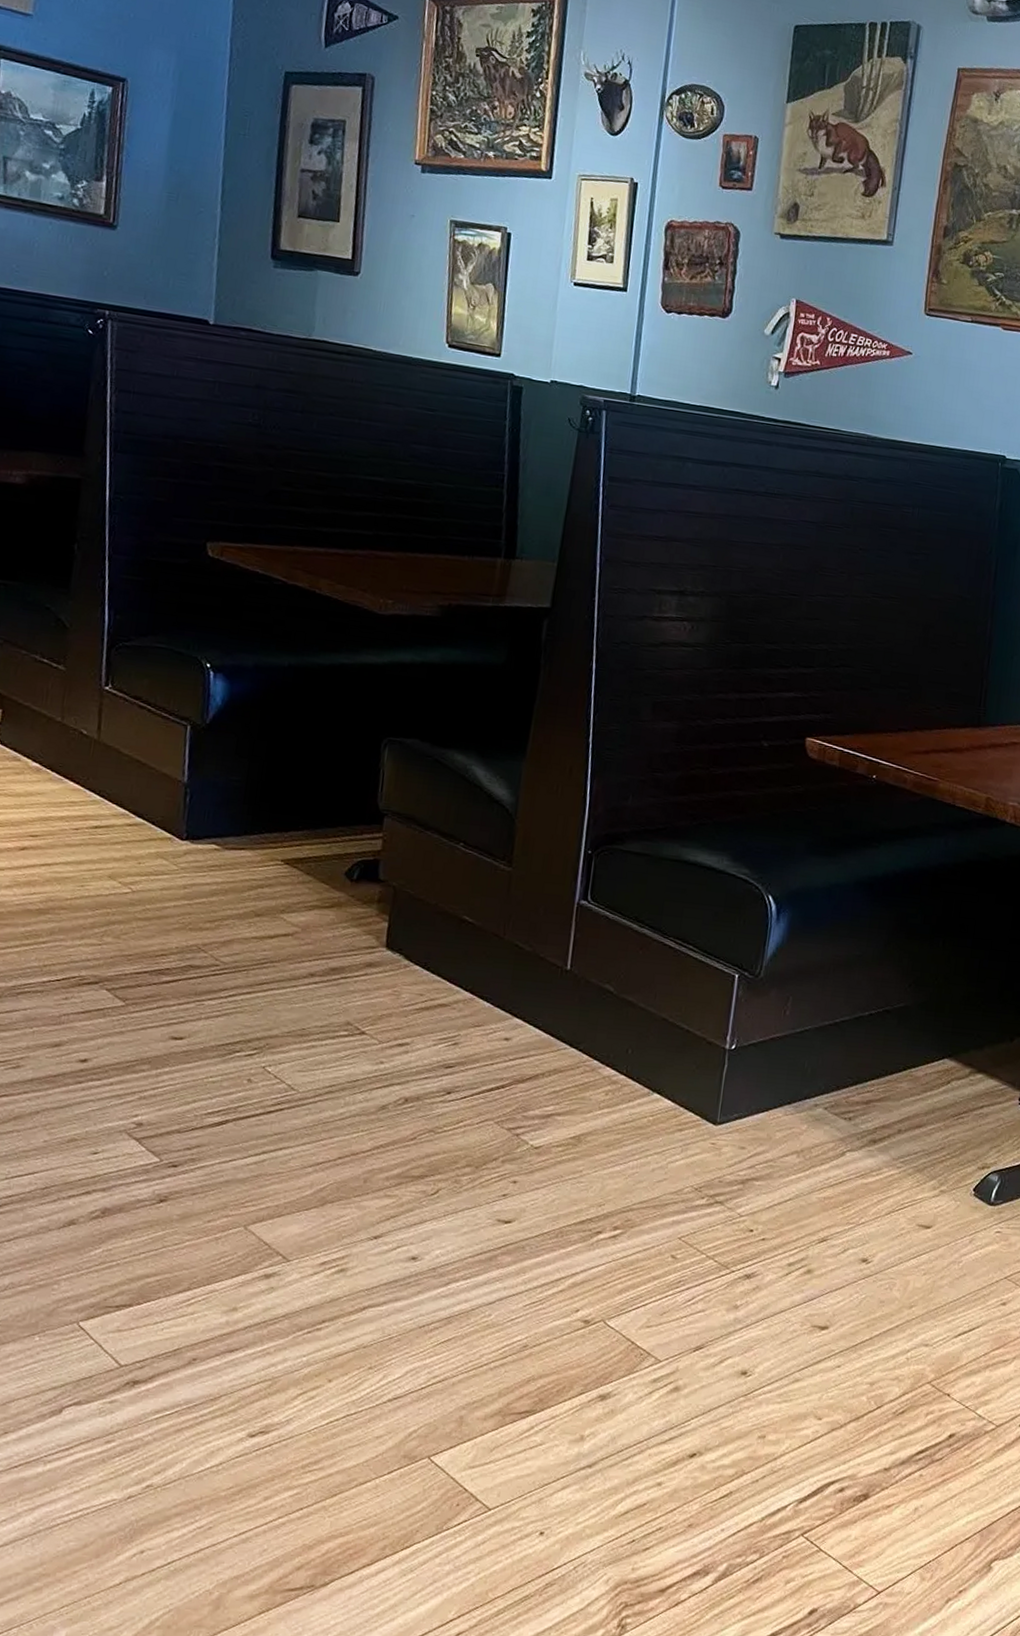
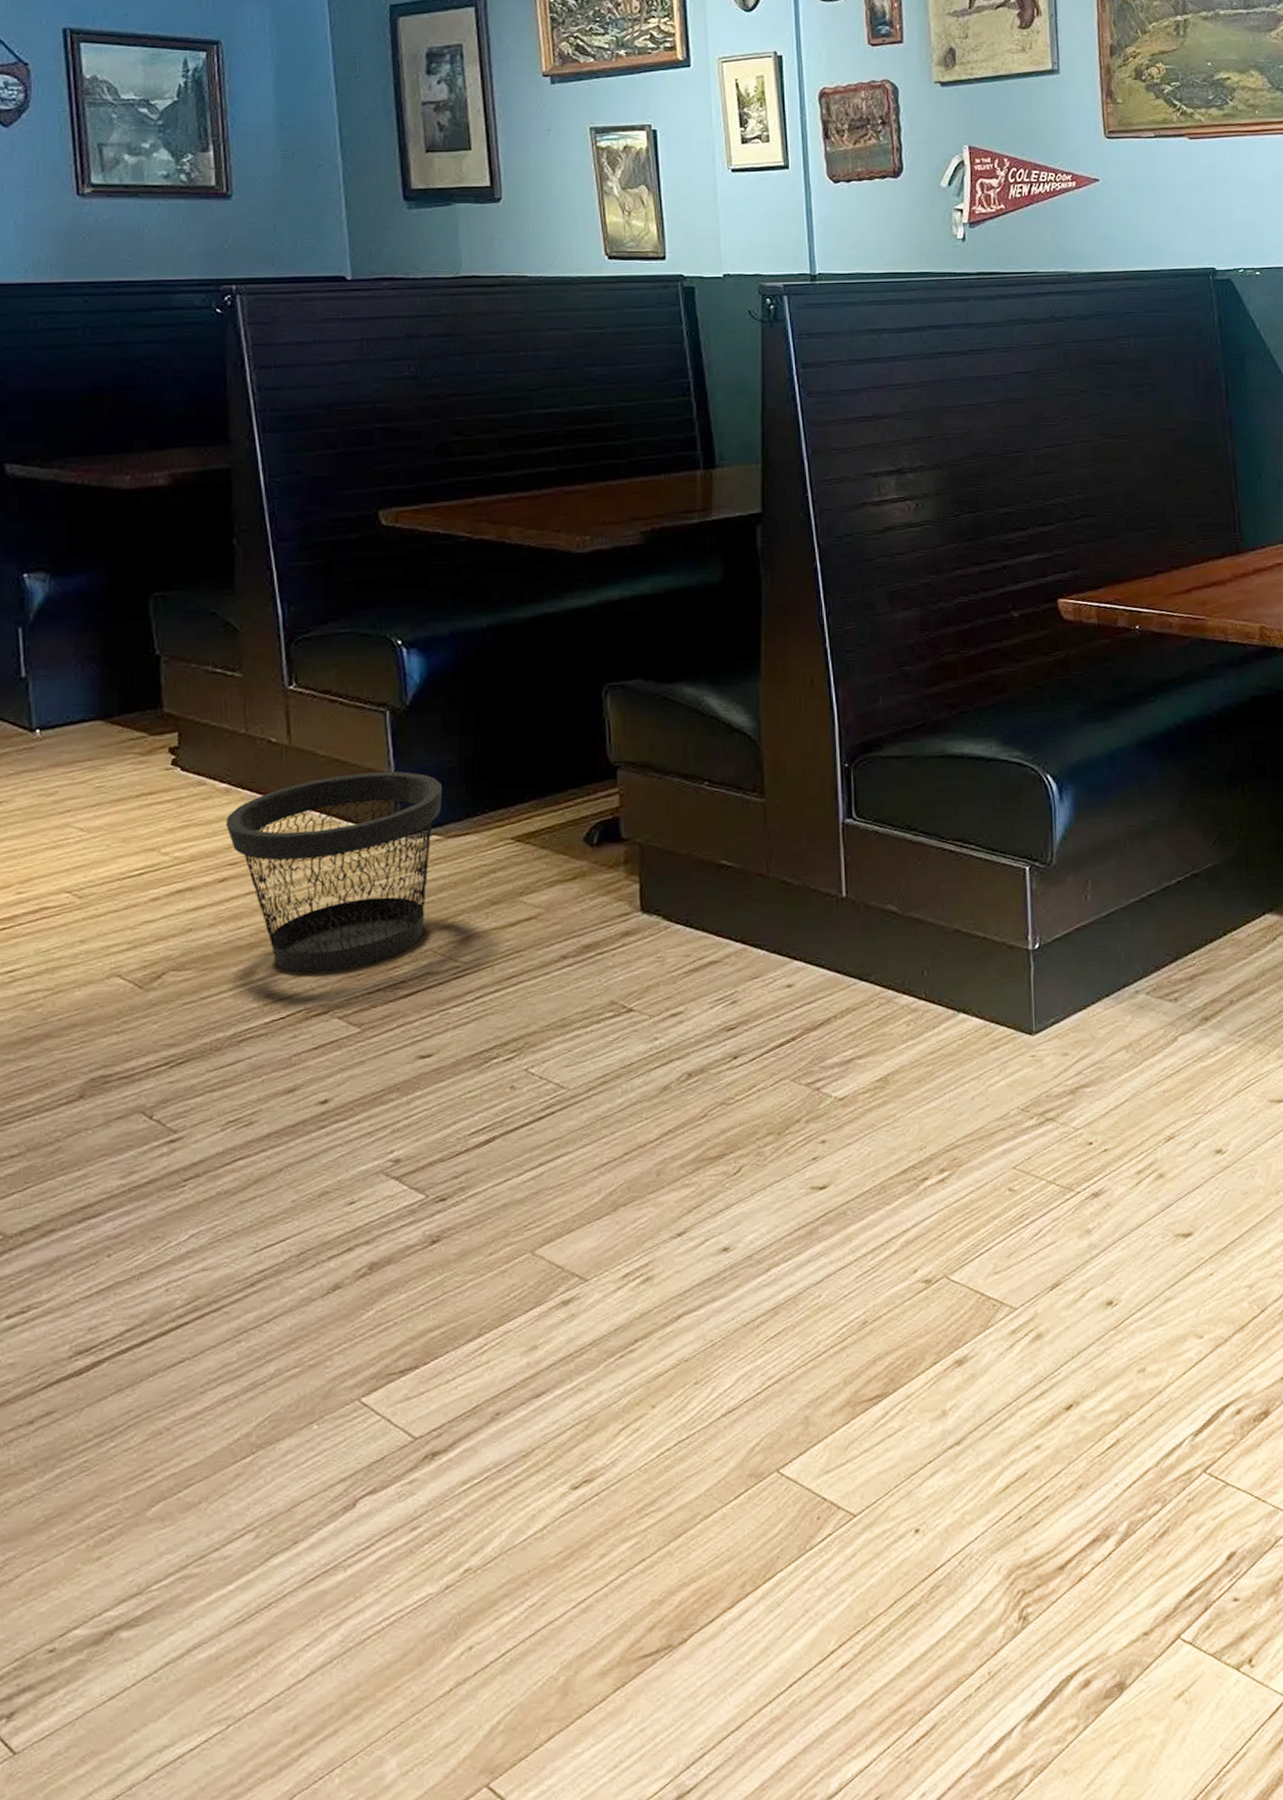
wastebasket: none [32,775,228,949] -> present [226,771,443,974]

